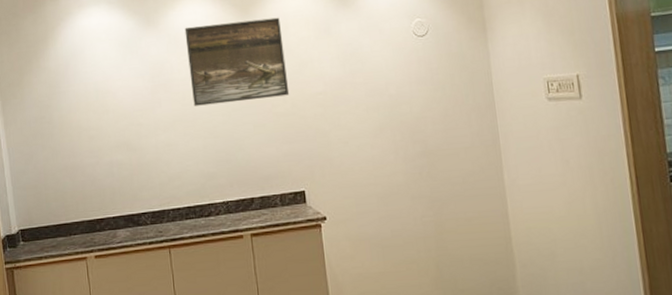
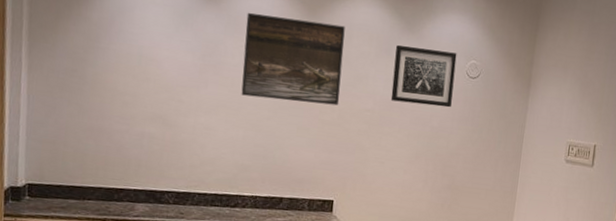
wall art: none [333,15,405,79] -> present [390,44,457,108]

